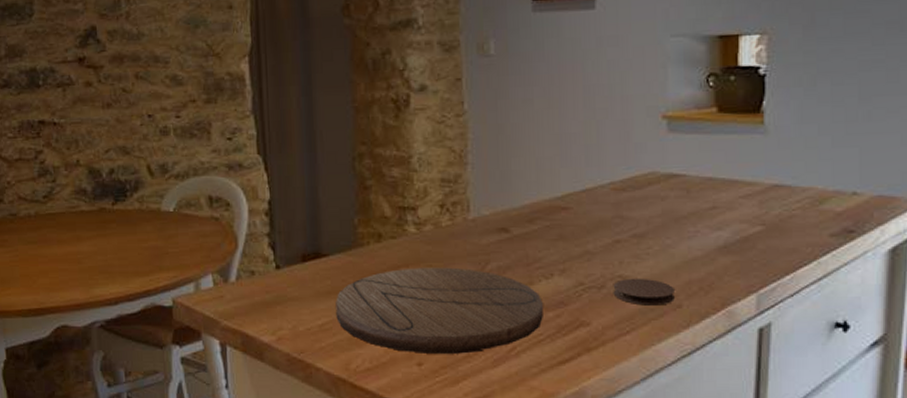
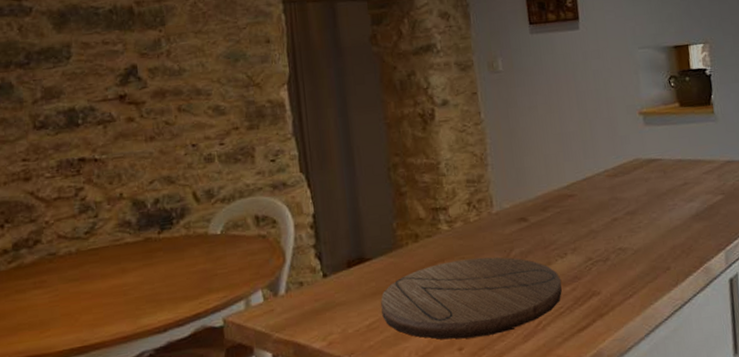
coaster: present [613,278,676,306] -> none [615,248,664,272]

